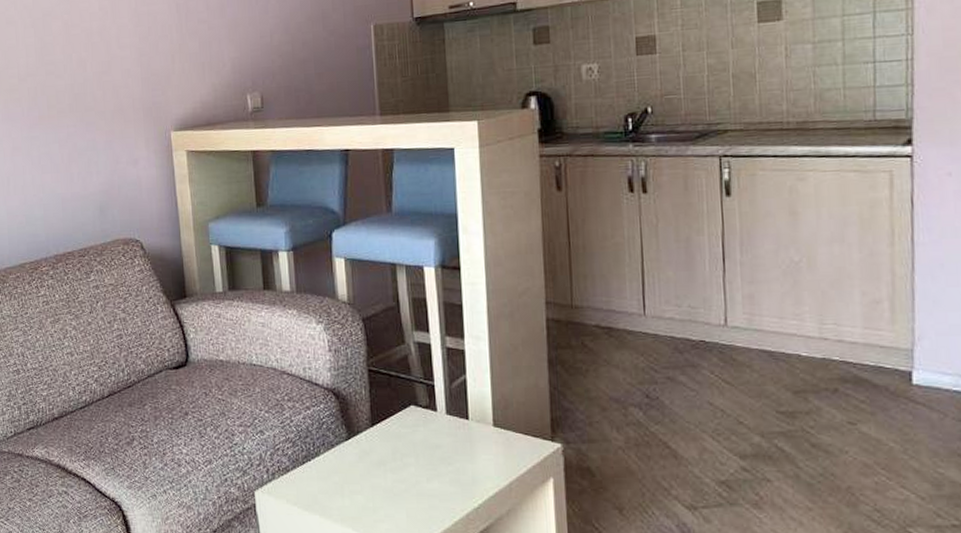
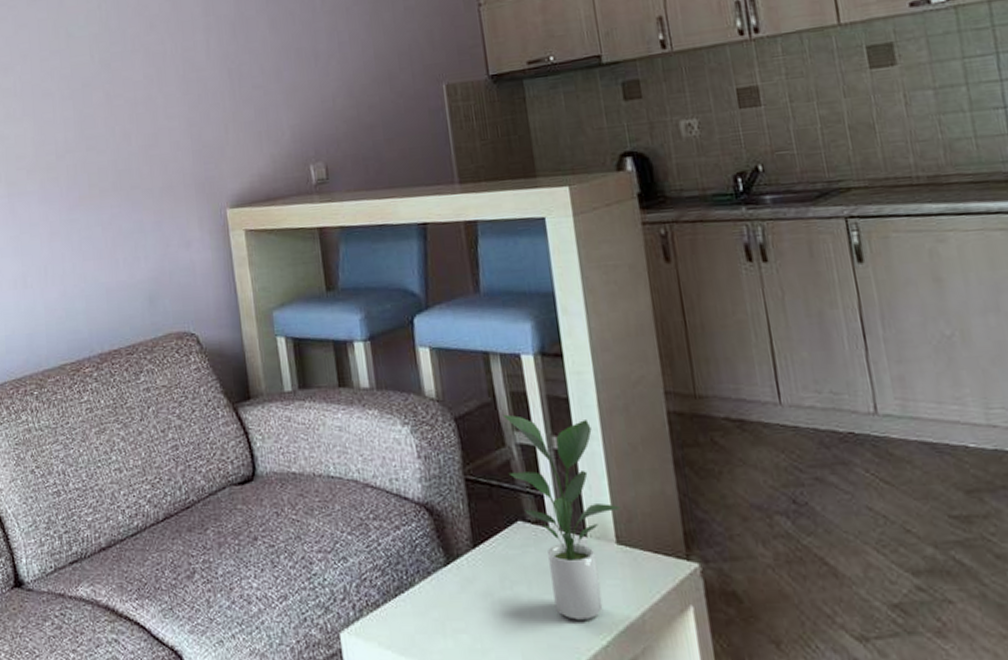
potted plant: none [404,317,500,487] -> present [502,414,622,620]

